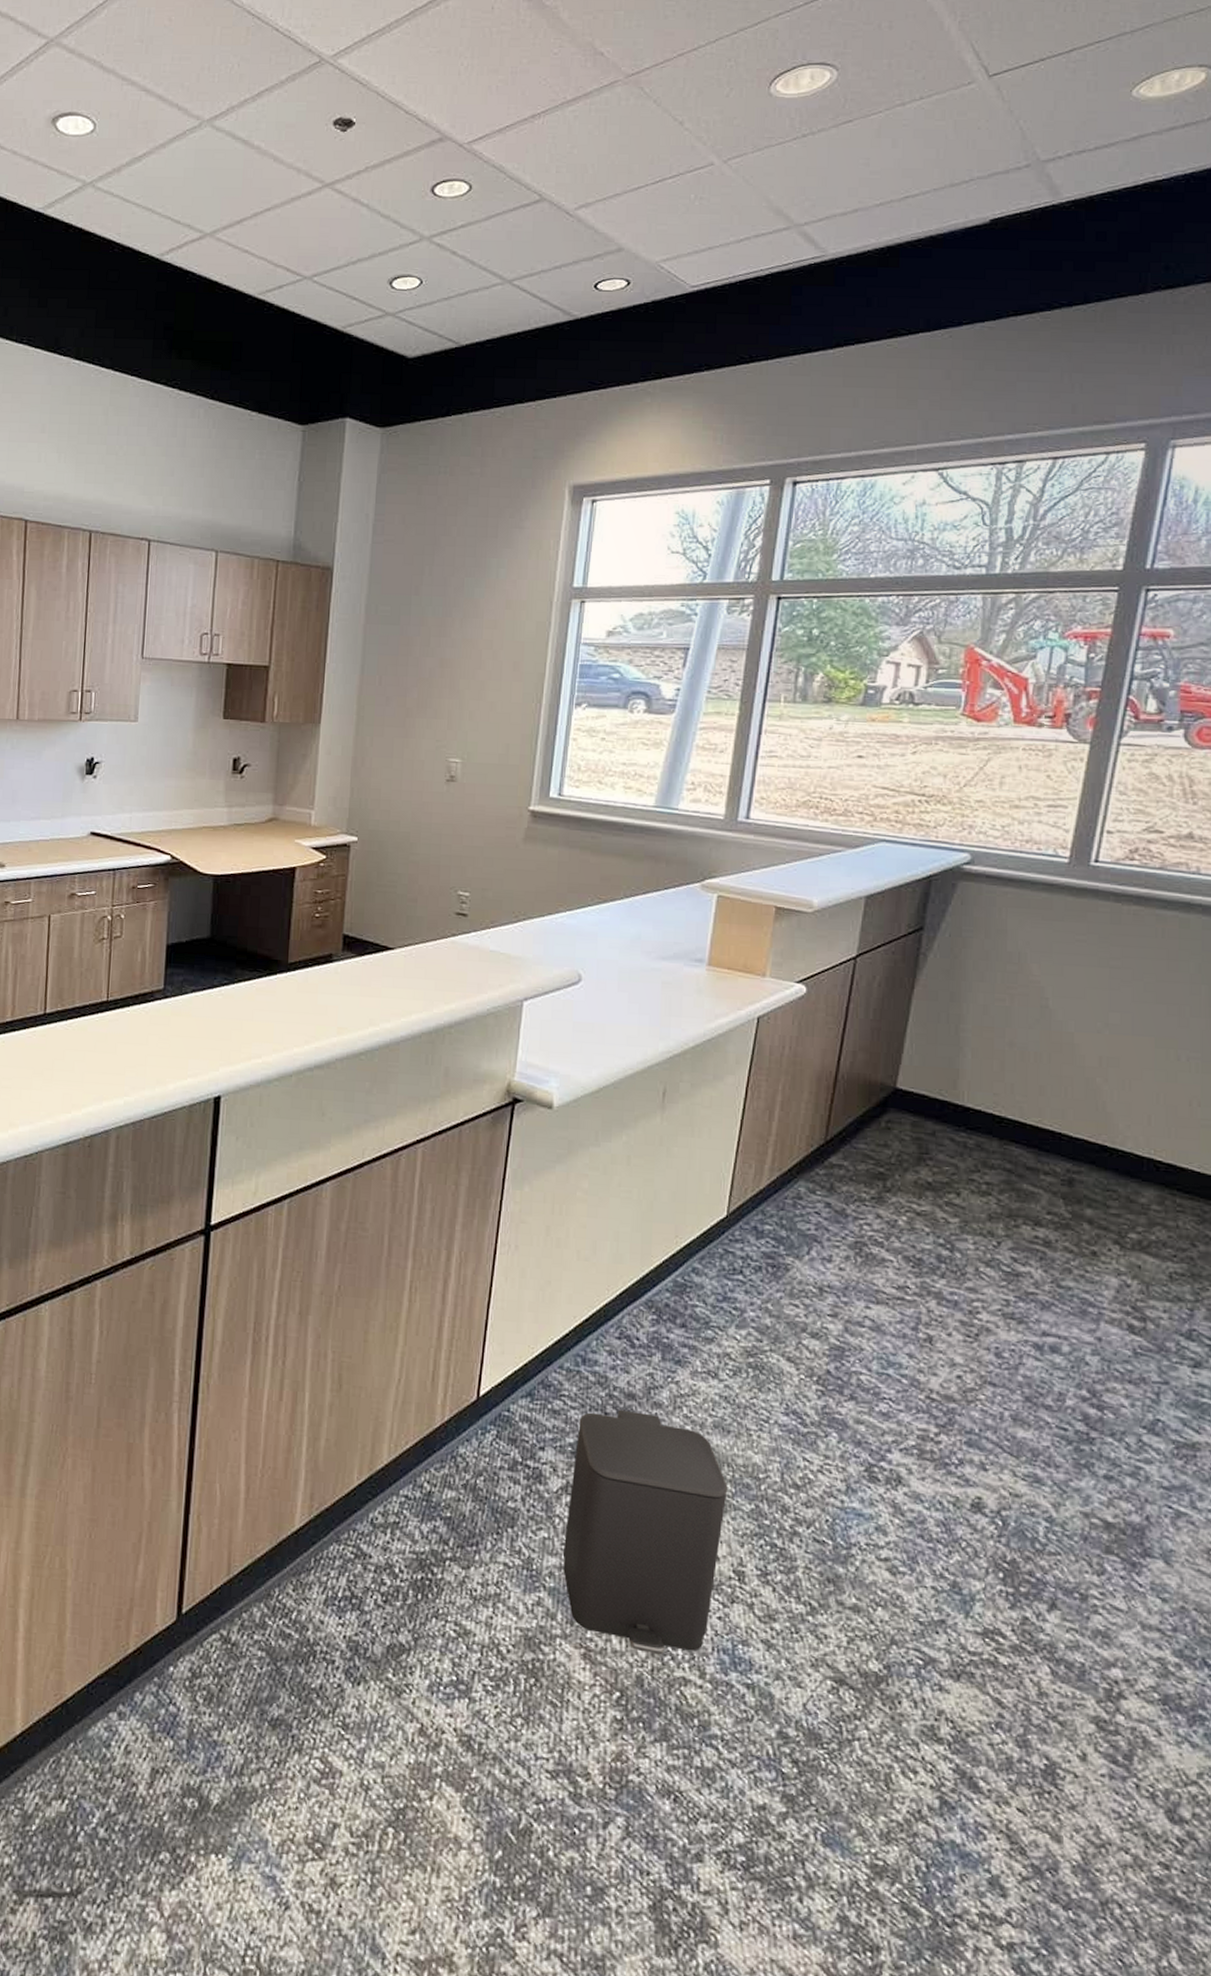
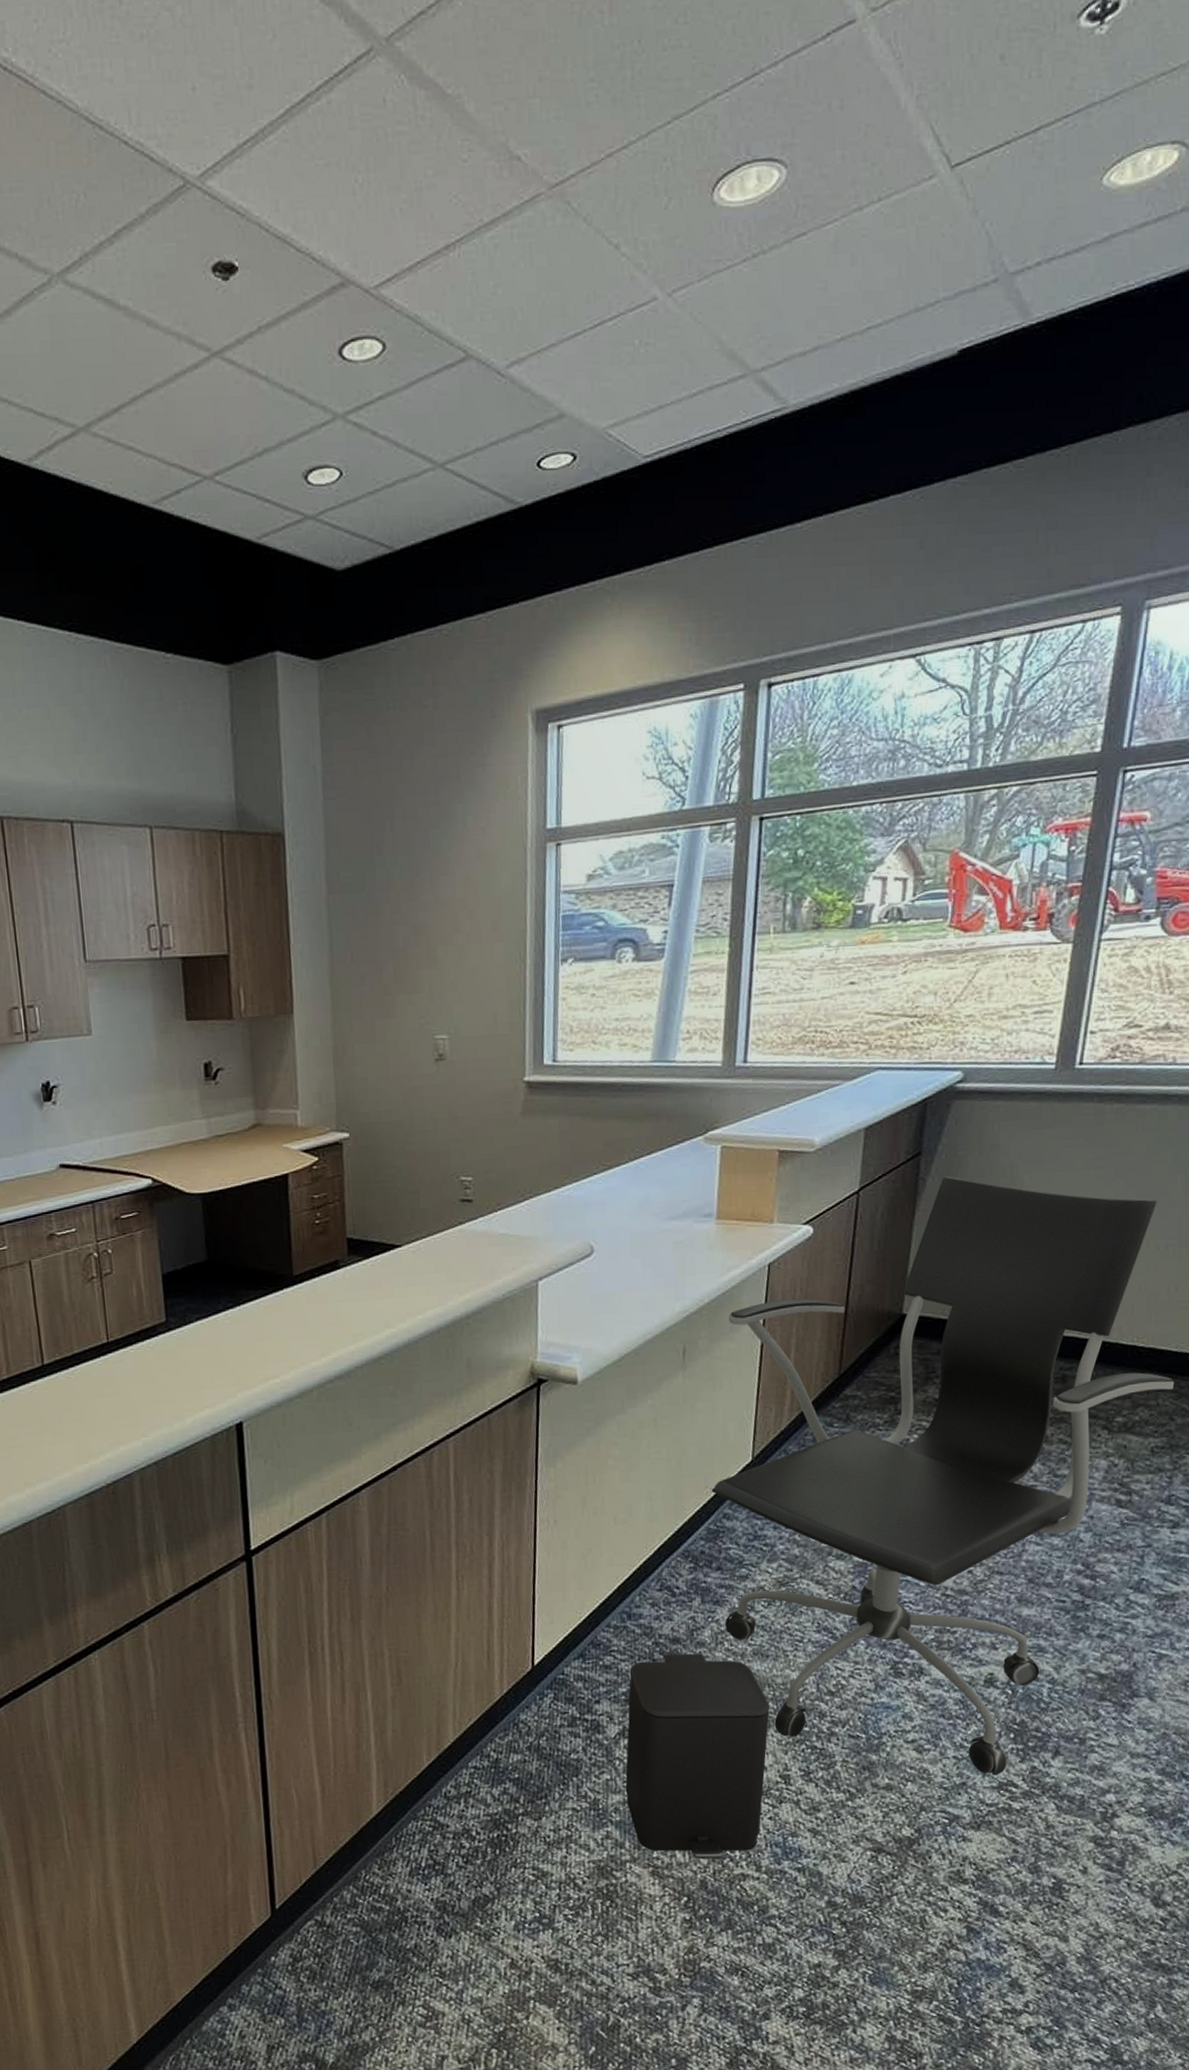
office chair: none [681,954,1197,1619] -> present [711,1176,1175,1776]

